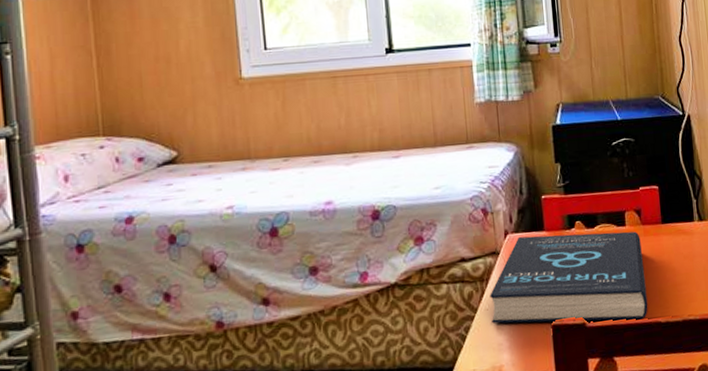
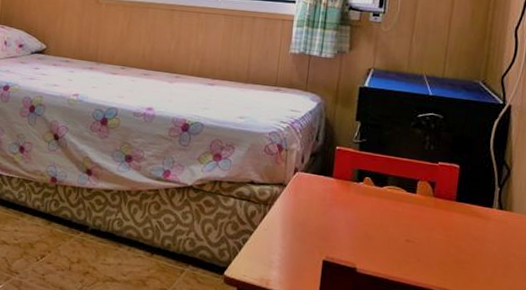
book: present [490,231,648,324] -> none [268,176,430,282]

